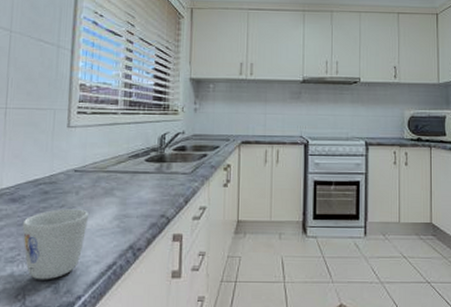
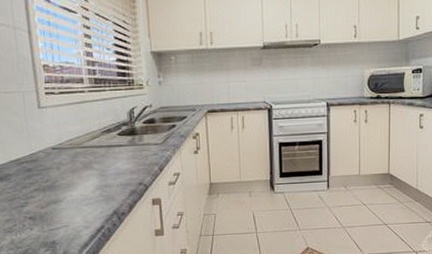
mug: present [22,209,88,280] -> none [13,182,73,245]

